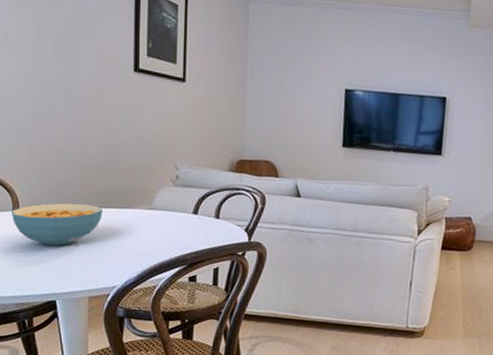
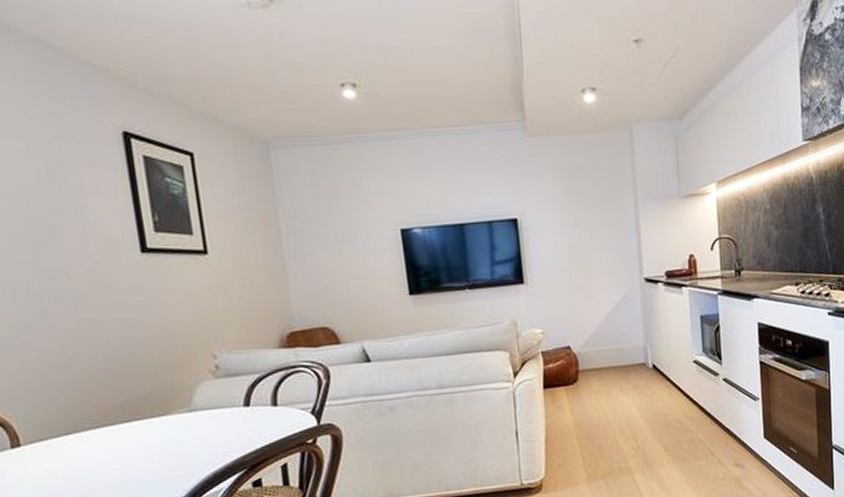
cereal bowl: present [11,203,102,246] -> none [9,421,131,482]

